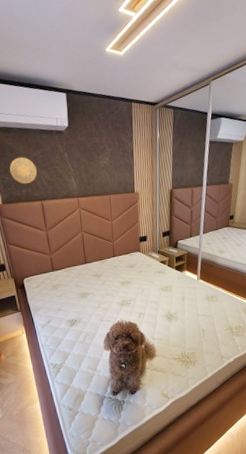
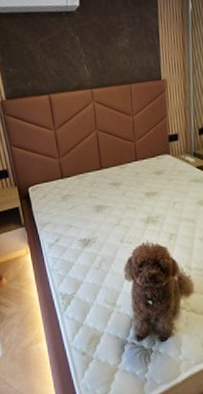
decorative plate: present [10,157,37,184] -> none [14,45,44,76]

